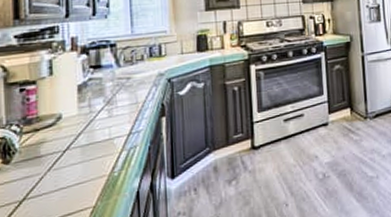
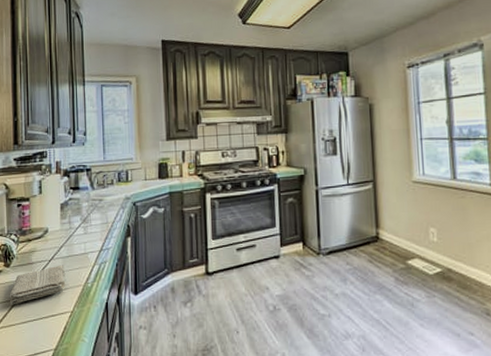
washcloth: none [9,154,86,209] -> present [9,265,66,305]

